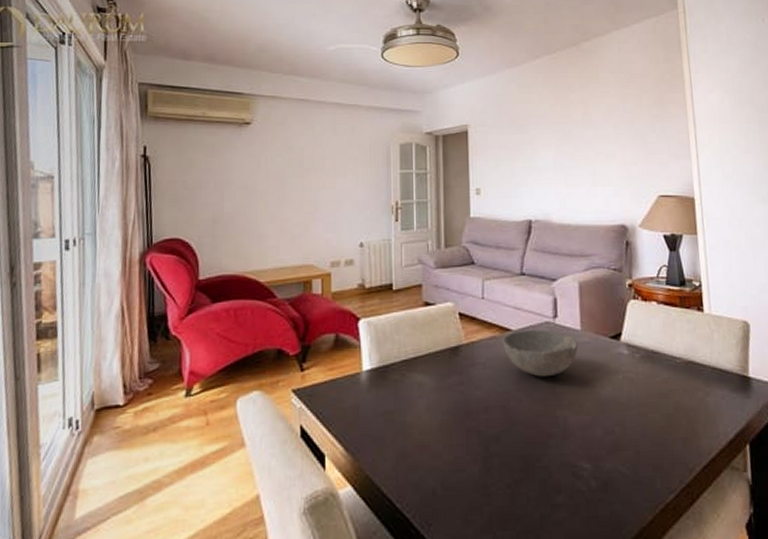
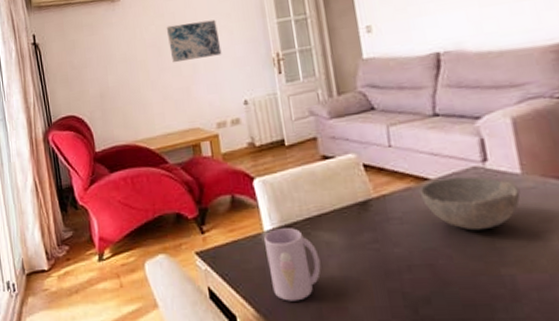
wall art: none [292,160,345,198] -> present [166,19,222,63]
mug: none [362,369,411,440] -> present [264,228,321,301]

